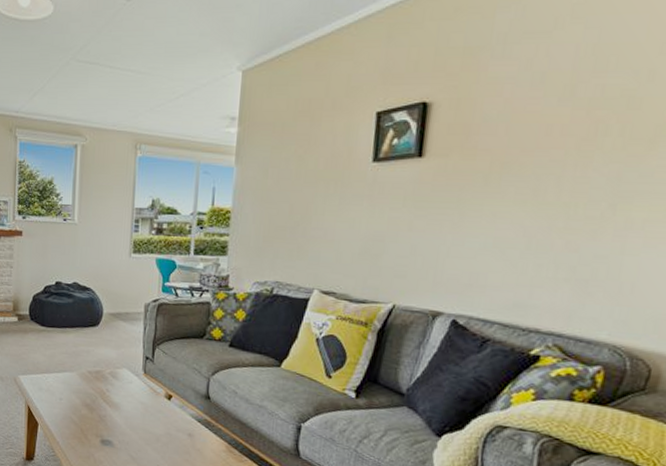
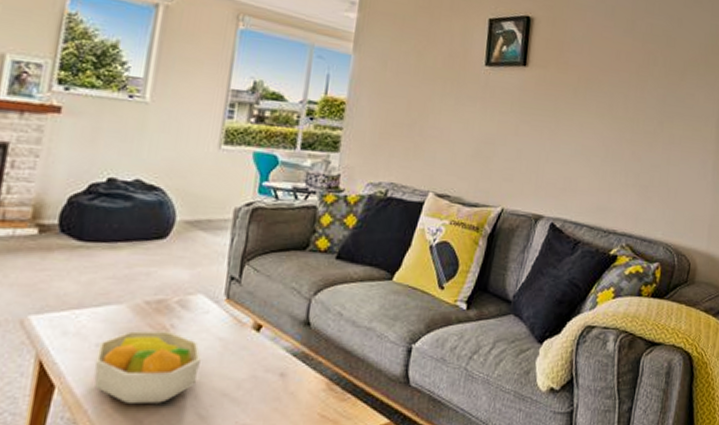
fruit bowl: none [60,391,129,444] -> present [94,330,201,405]

